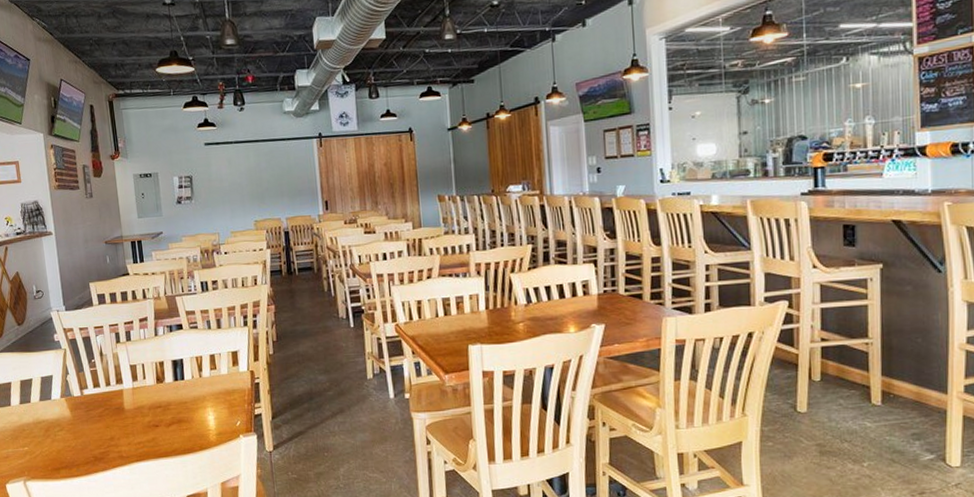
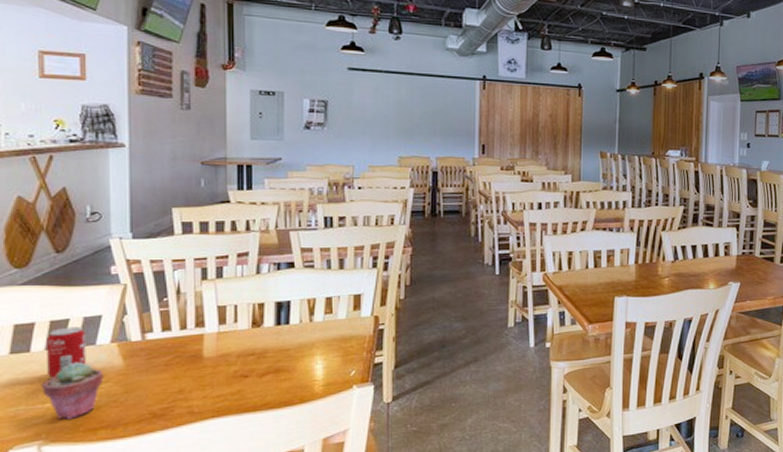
beverage can: none [20,385,47,427] -> present [47,327,86,379]
potted succulent: none [20,414,60,460] -> present [41,362,104,419]

